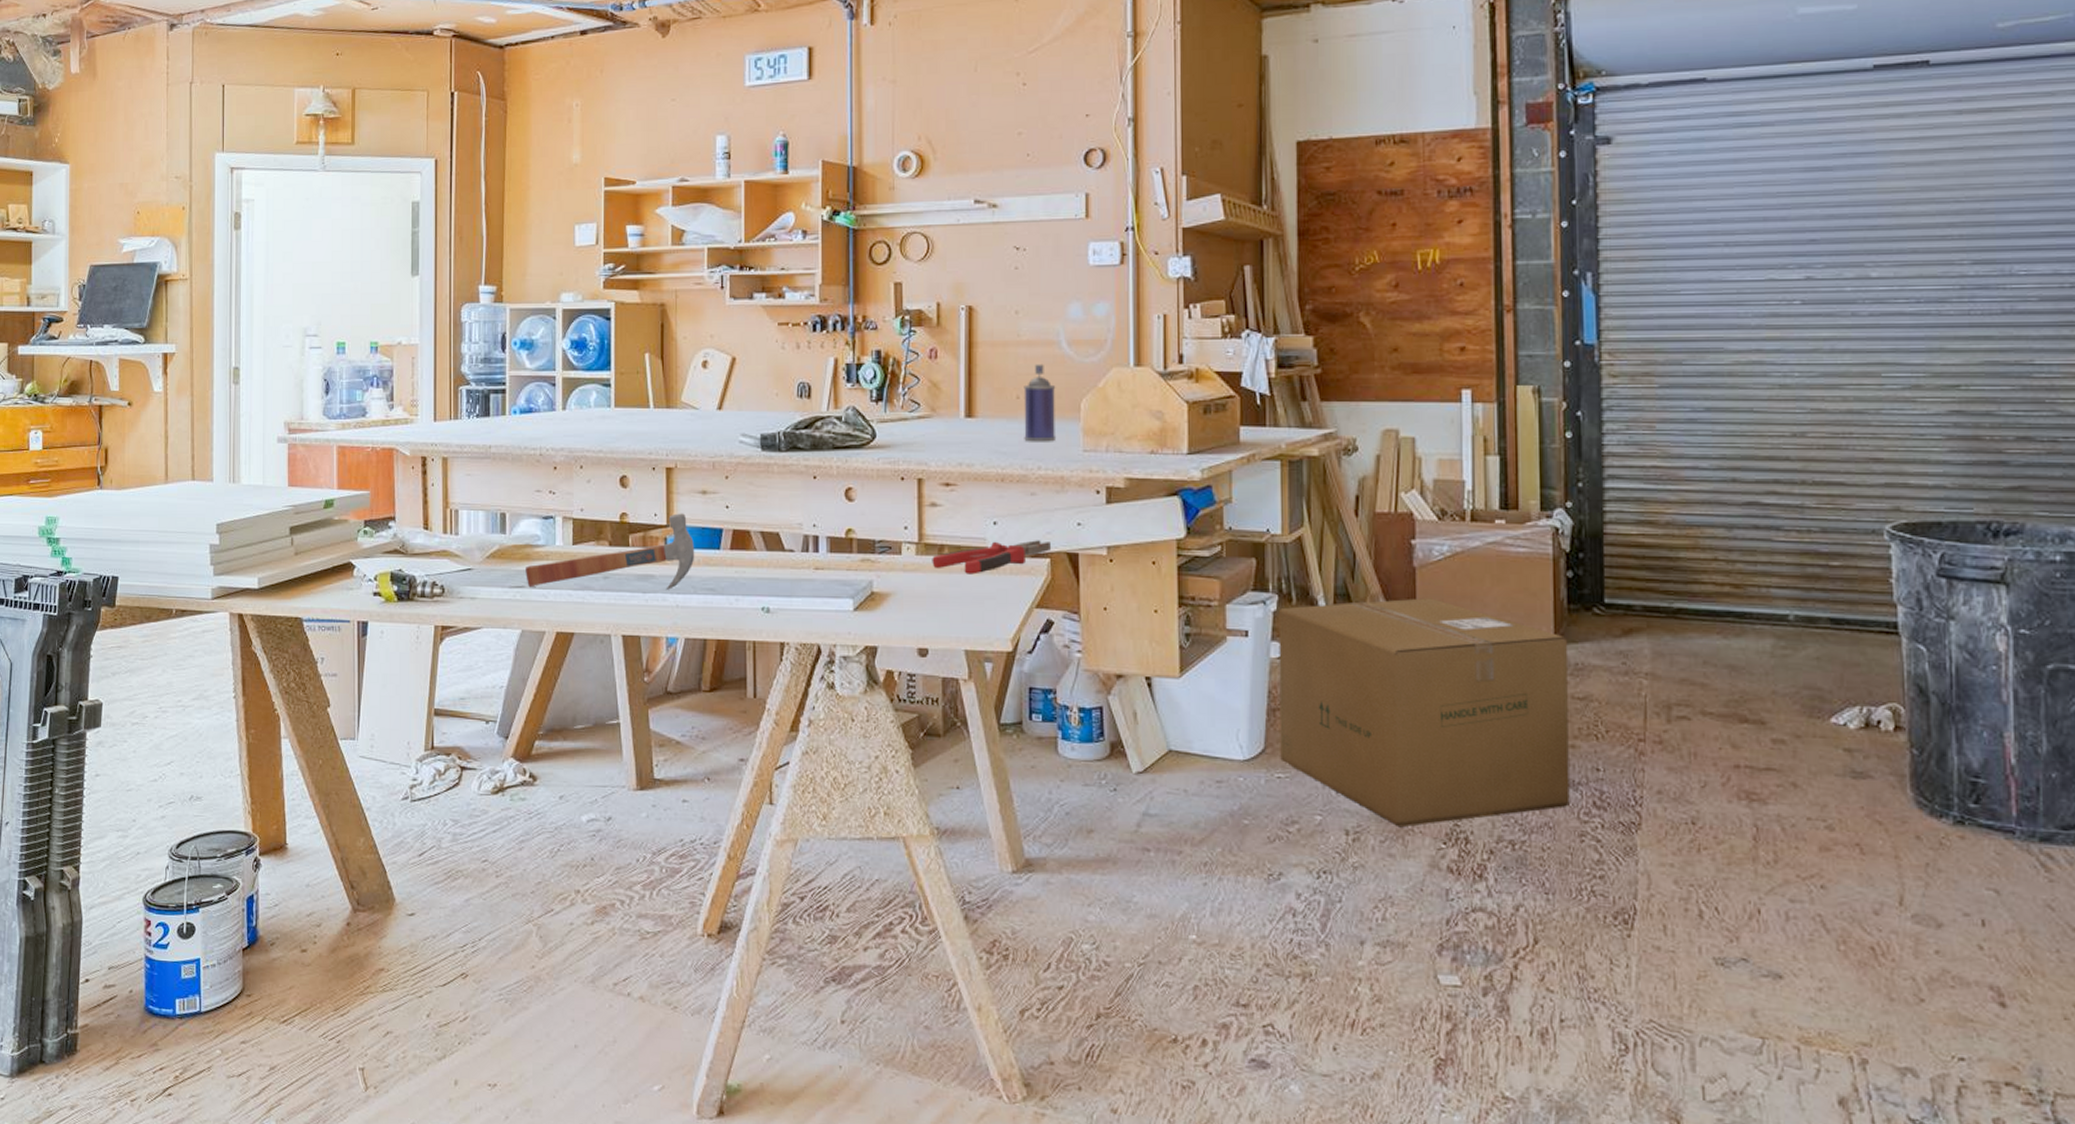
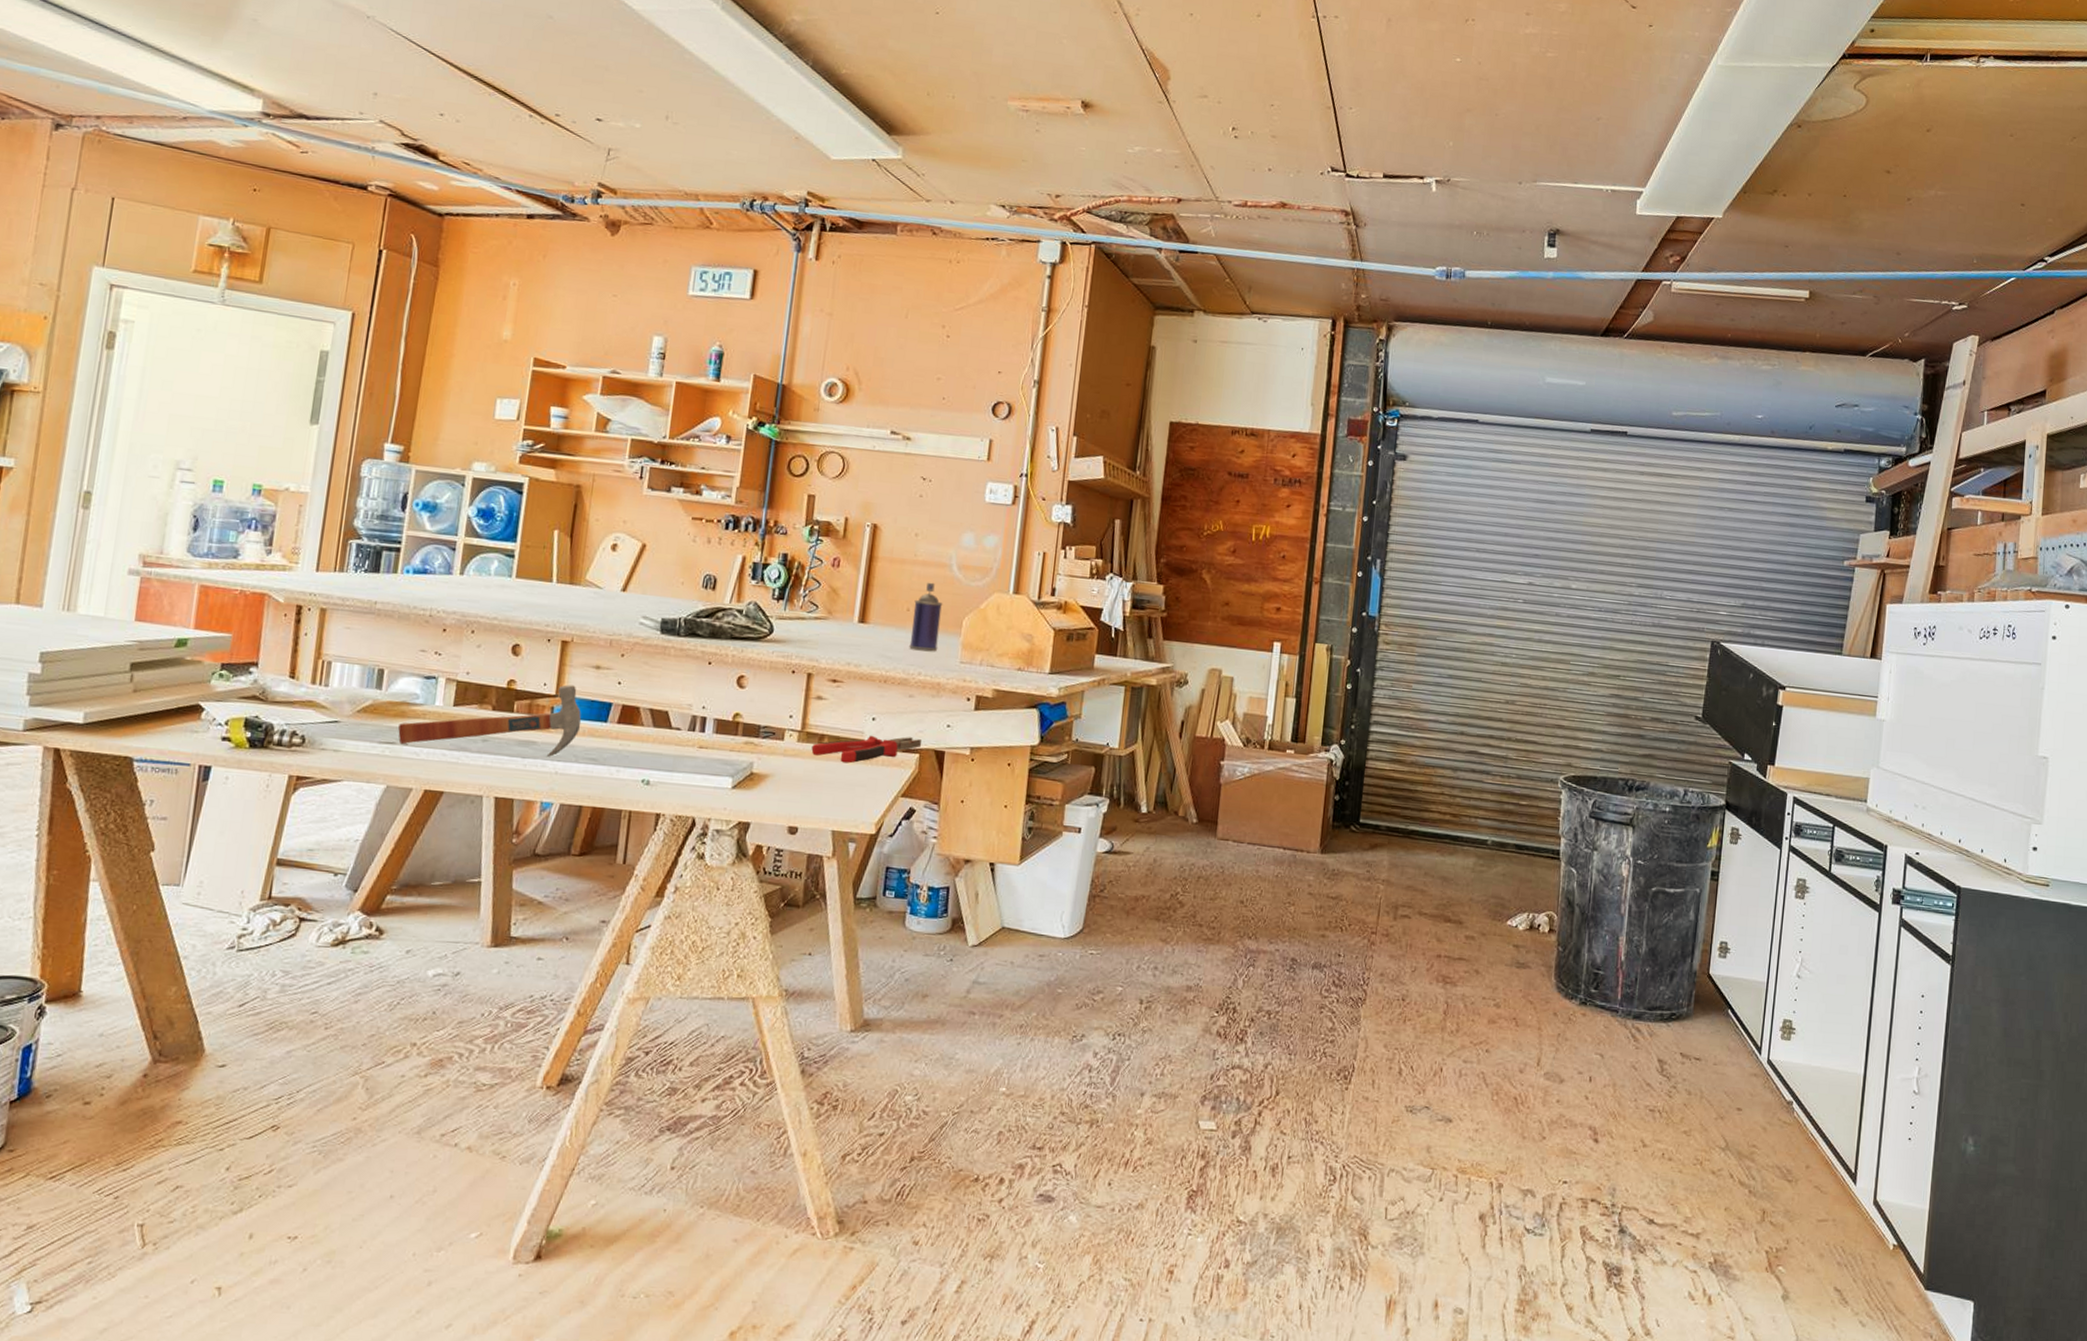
box: present [1278,598,1570,828] -> none [1095,809,1330,999]

